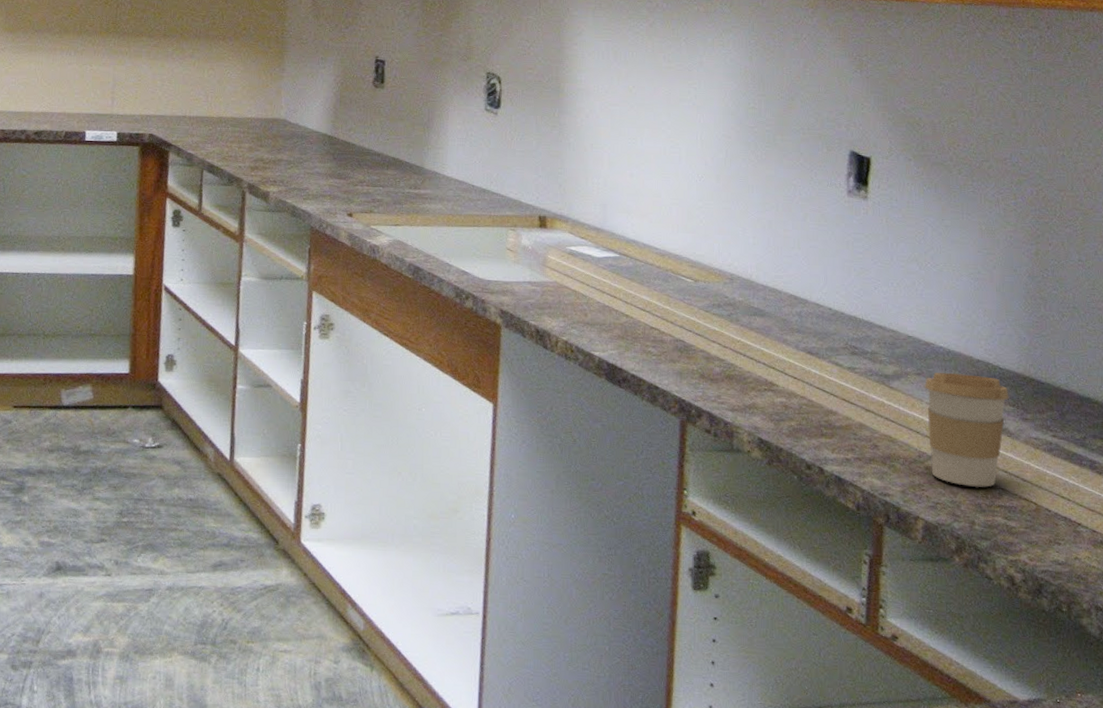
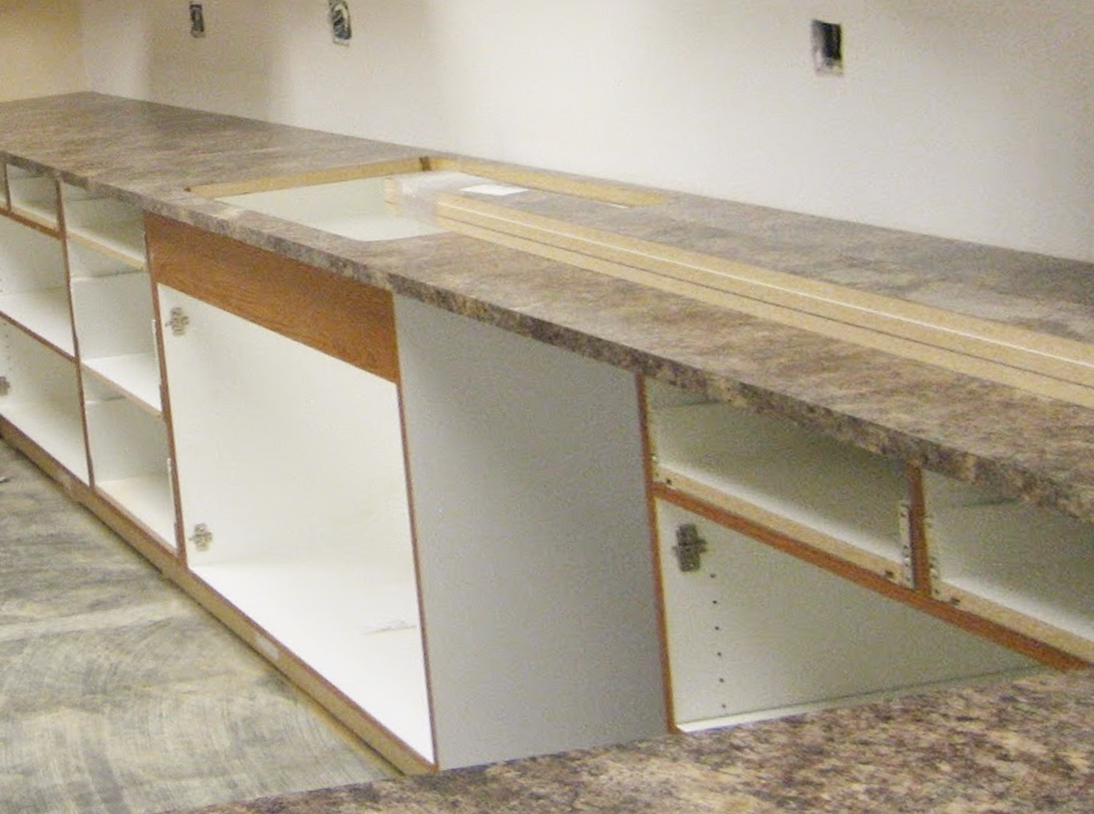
coffee cup: present [925,373,1009,488] -> none [953,271,1072,409]

